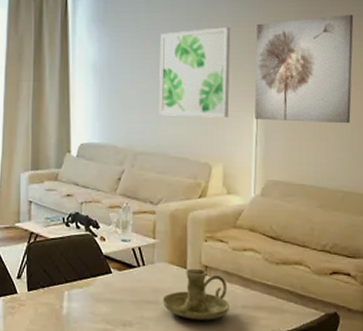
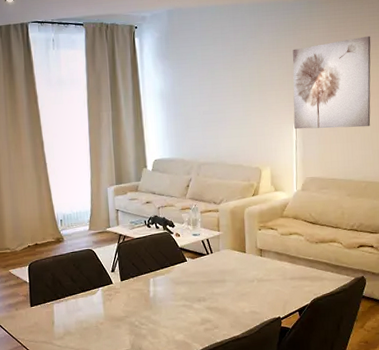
wall art: present [158,27,231,117] -> none [214,54,273,132]
candle holder: present [162,268,230,320] -> none [228,252,281,292]

